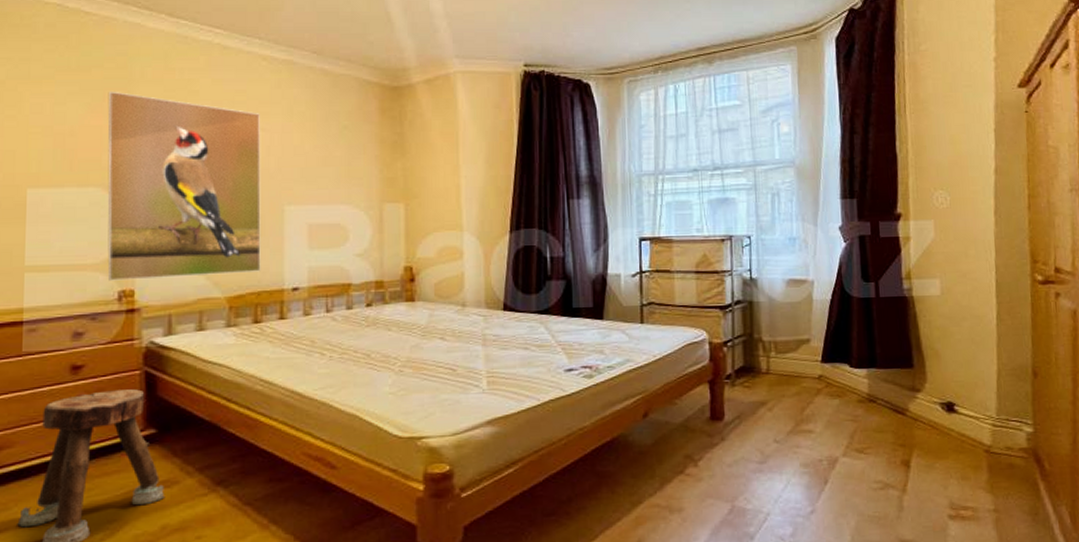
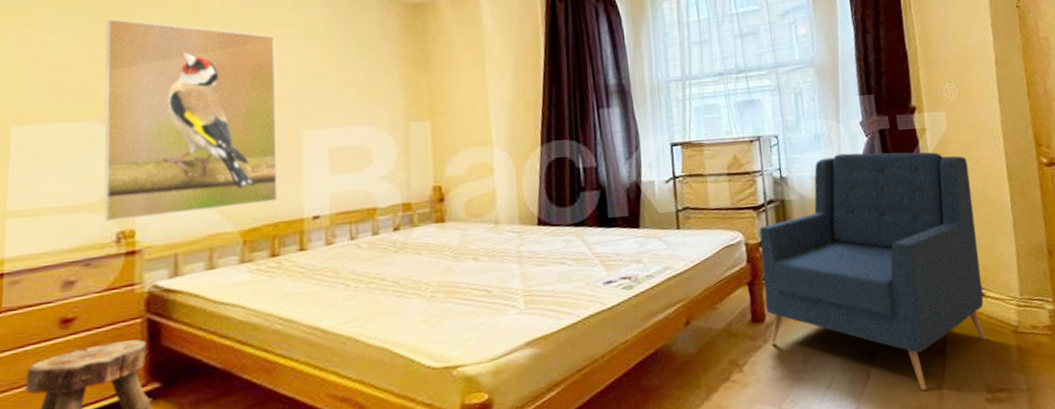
armchair: none [724,258,956,501] -> present [759,152,987,391]

